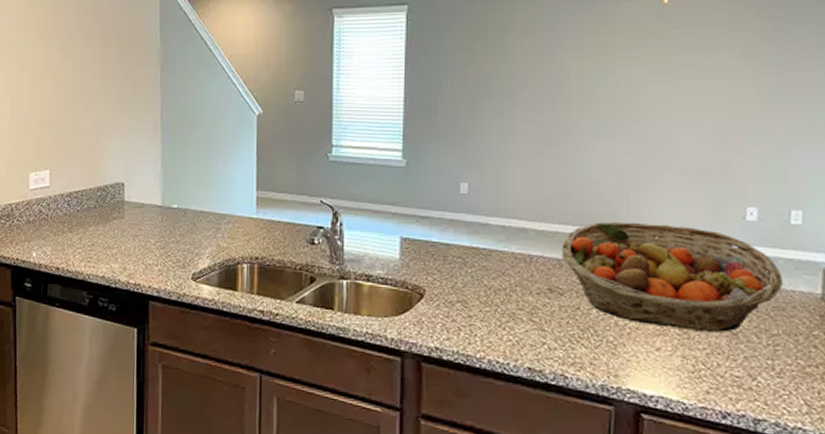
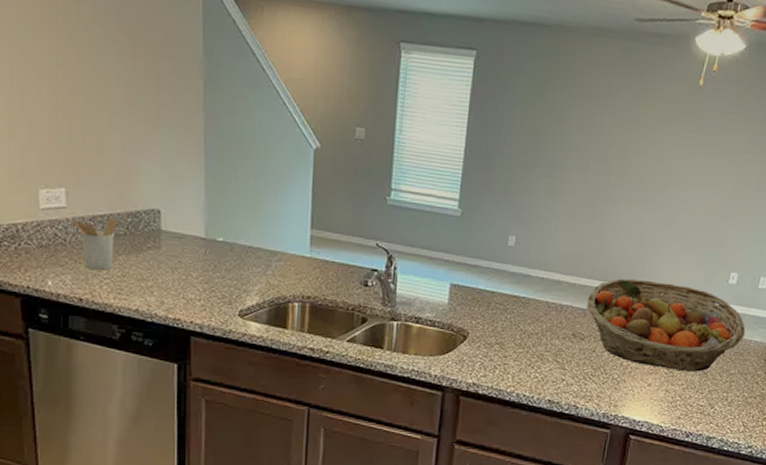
utensil holder: none [54,194,89,241] -> present [73,218,118,270]

